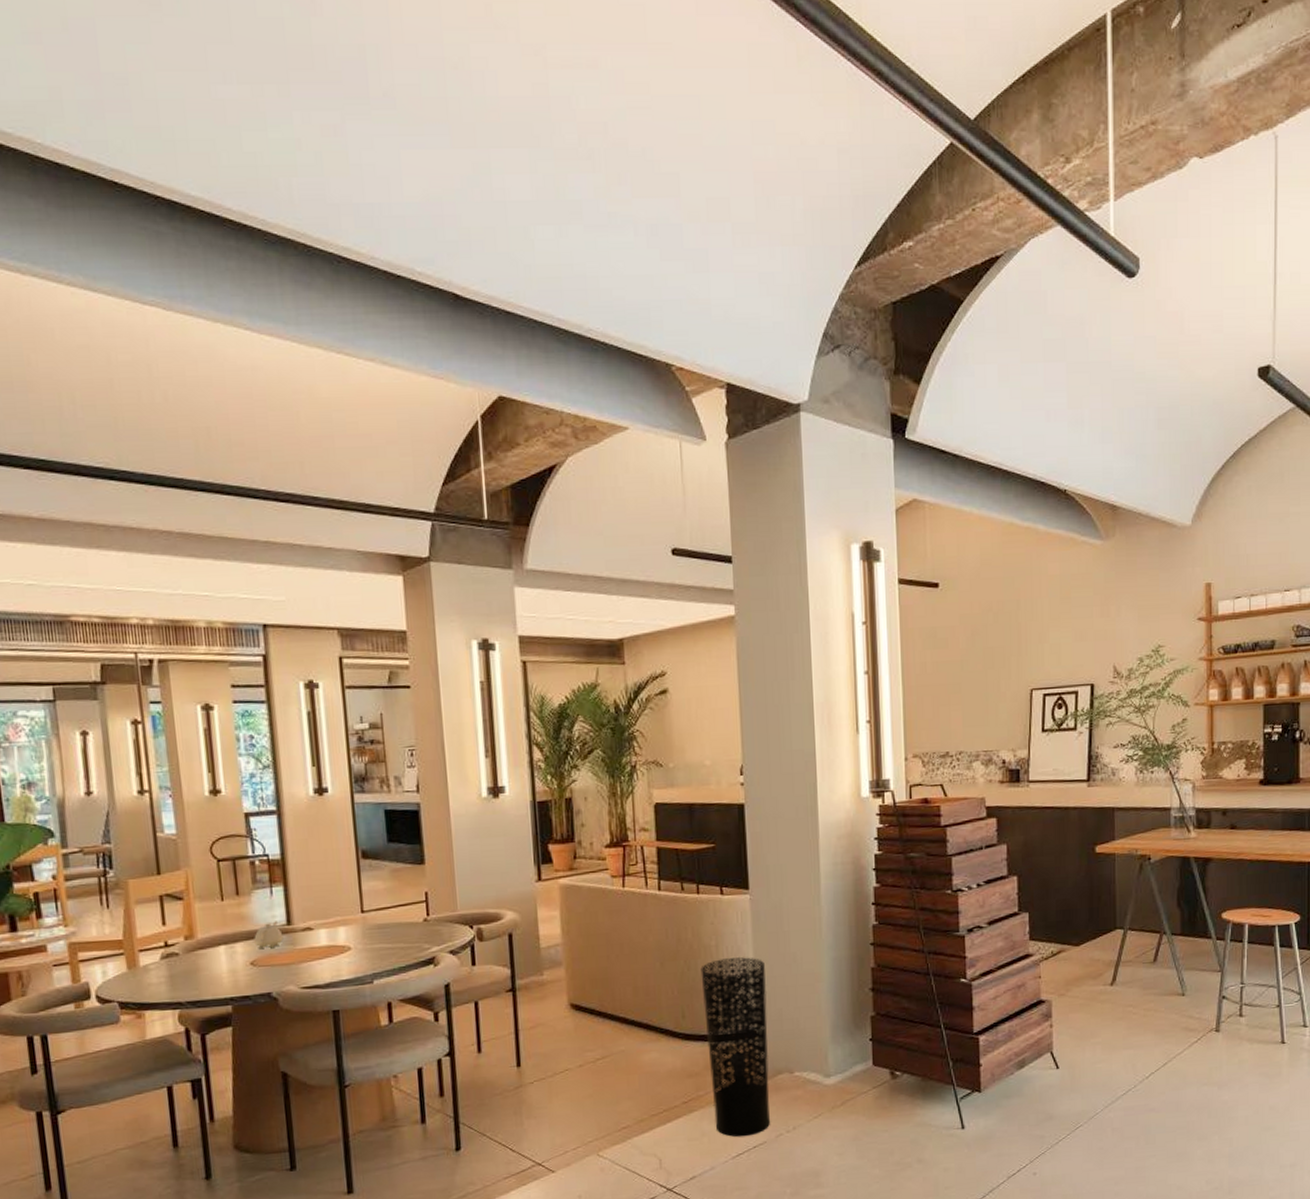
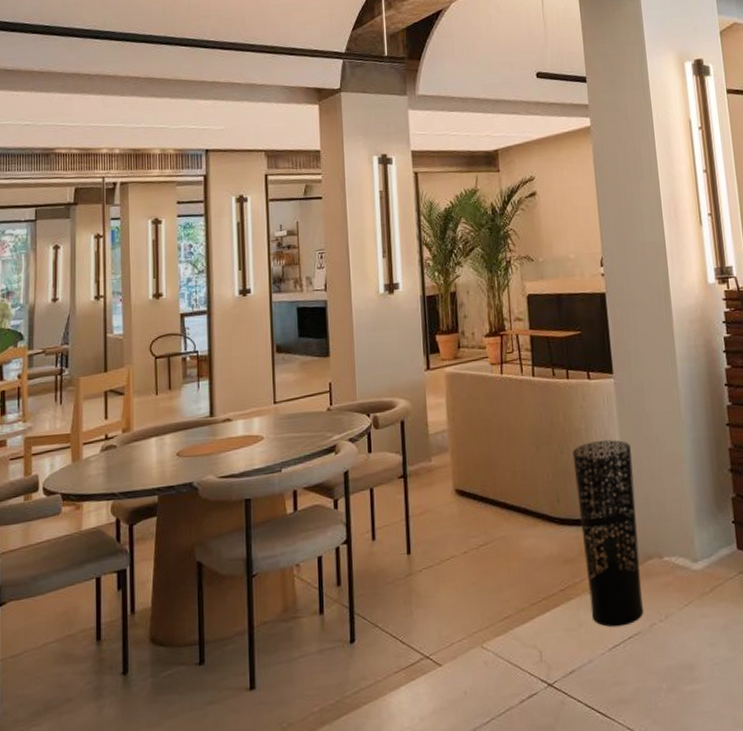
teapot: present [254,921,284,950] -> none [181,413,206,441]

